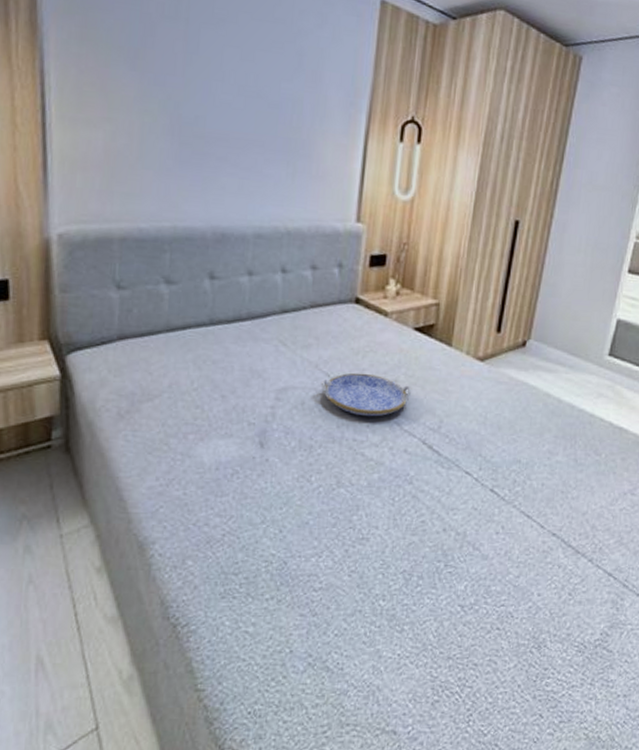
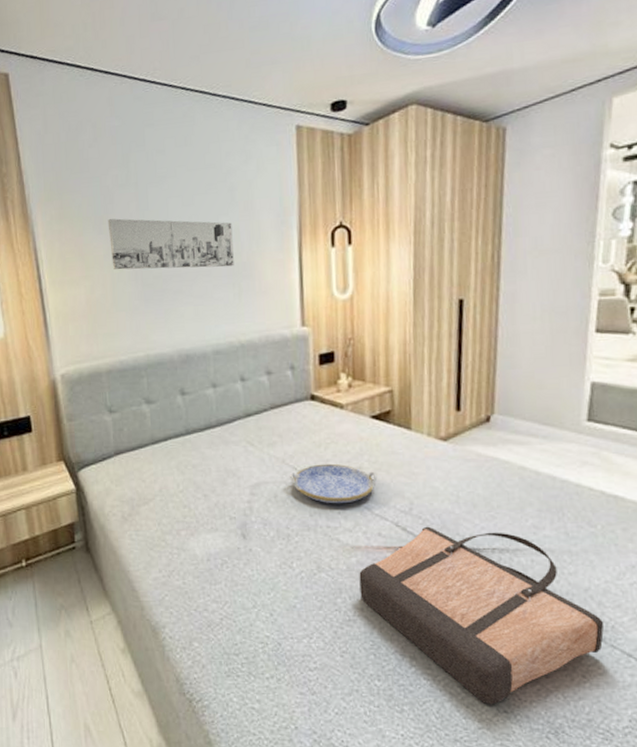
wall art: none [144,55,295,142] -> present [107,218,234,270]
shopping bag: none [377,445,594,623] -> present [359,526,605,705]

